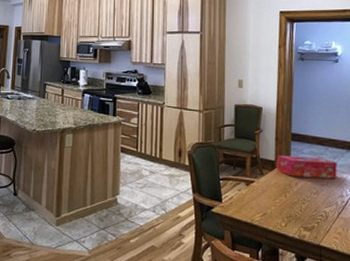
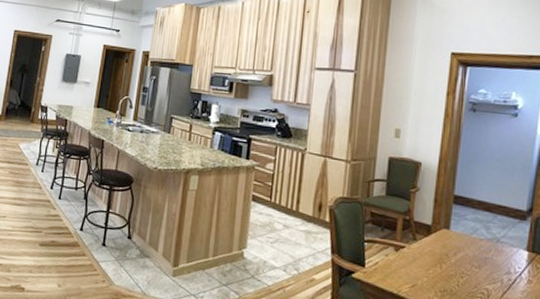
tissue box: present [276,155,337,179] -> none [432,218,506,252]

